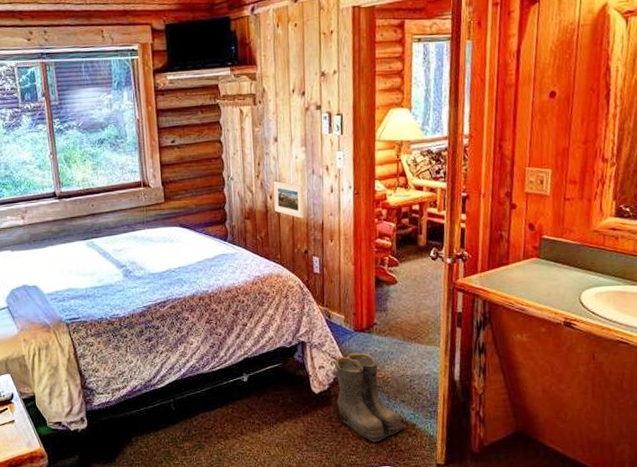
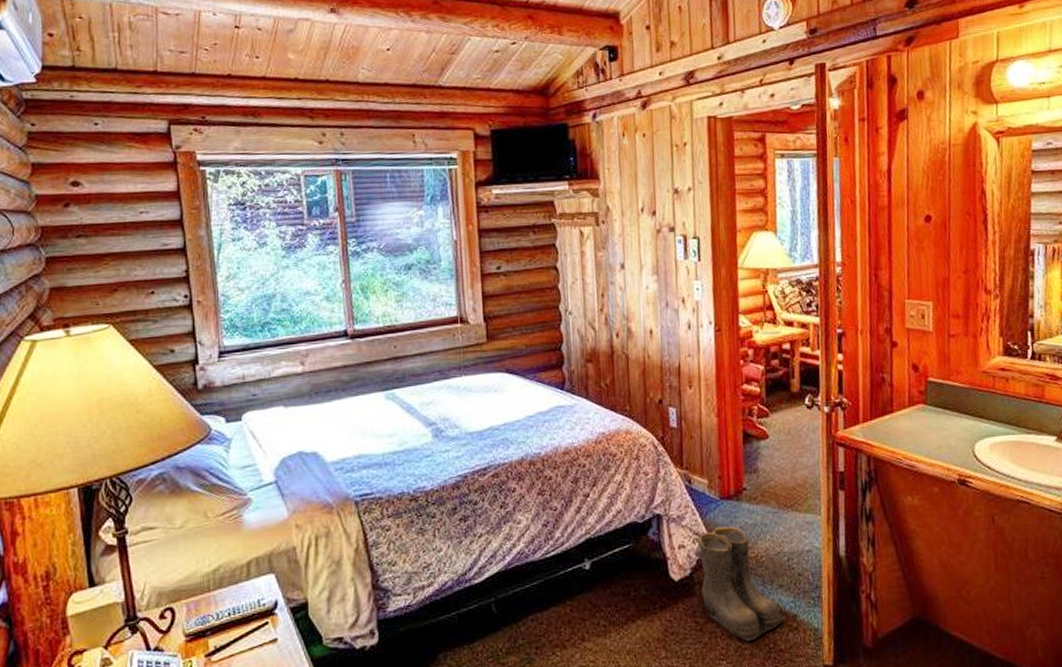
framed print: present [273,181,305,218] -> none [620,316,658,361]

